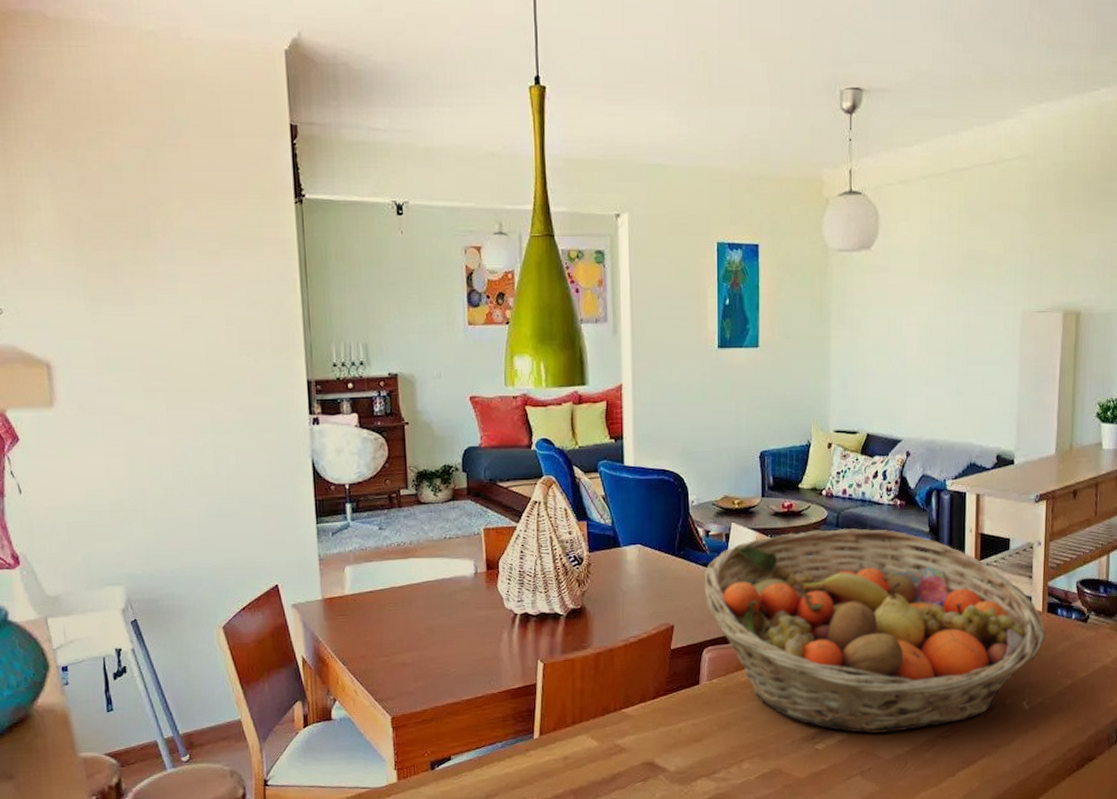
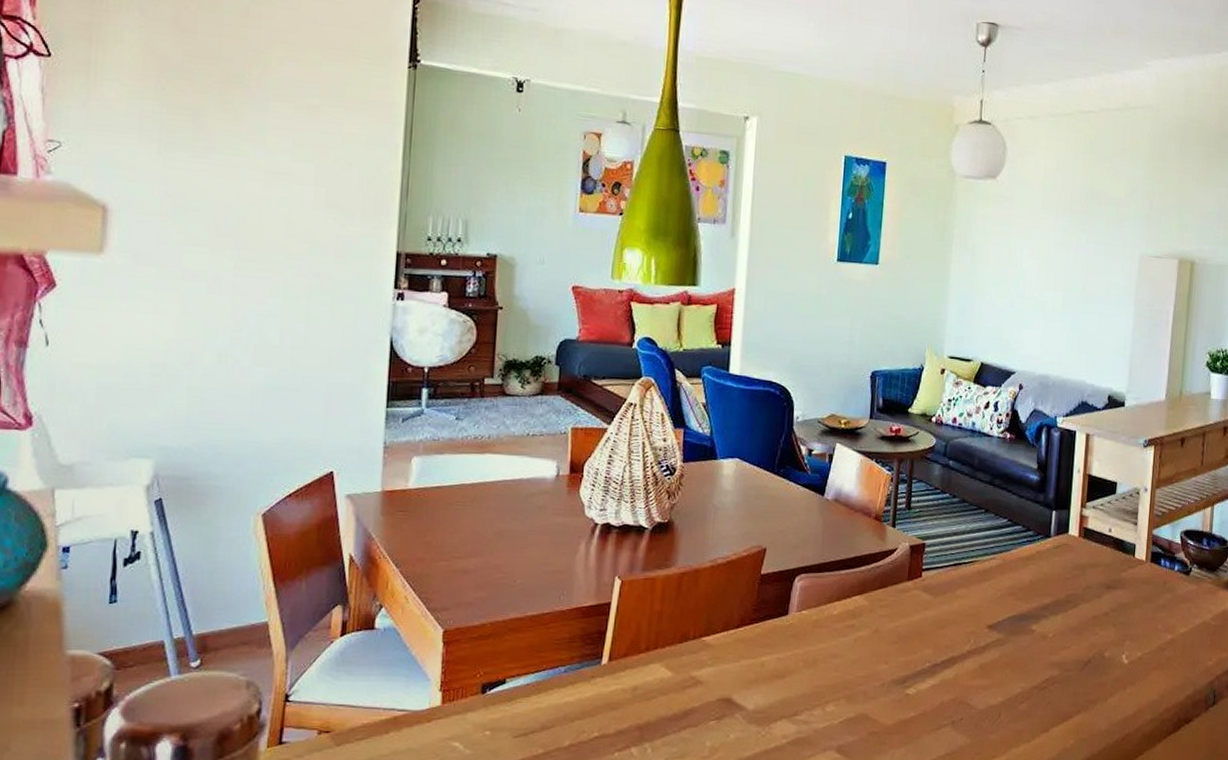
fruit basket: present [704,528,1046,733] -> none [802,457,1148,680]

